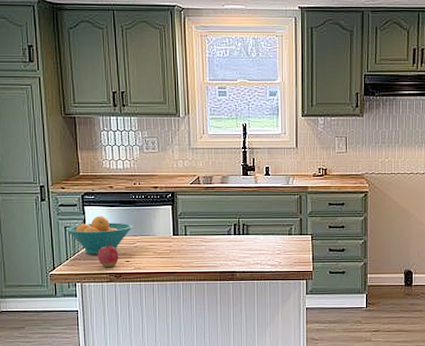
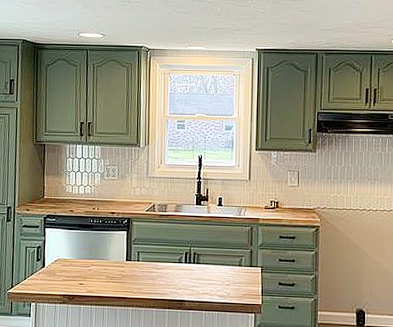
fruit bowl: present [66,216,132,254] -> none [27,238,88,275]
apple: present [97,242,119,267] -> none [53,264,74,289]

